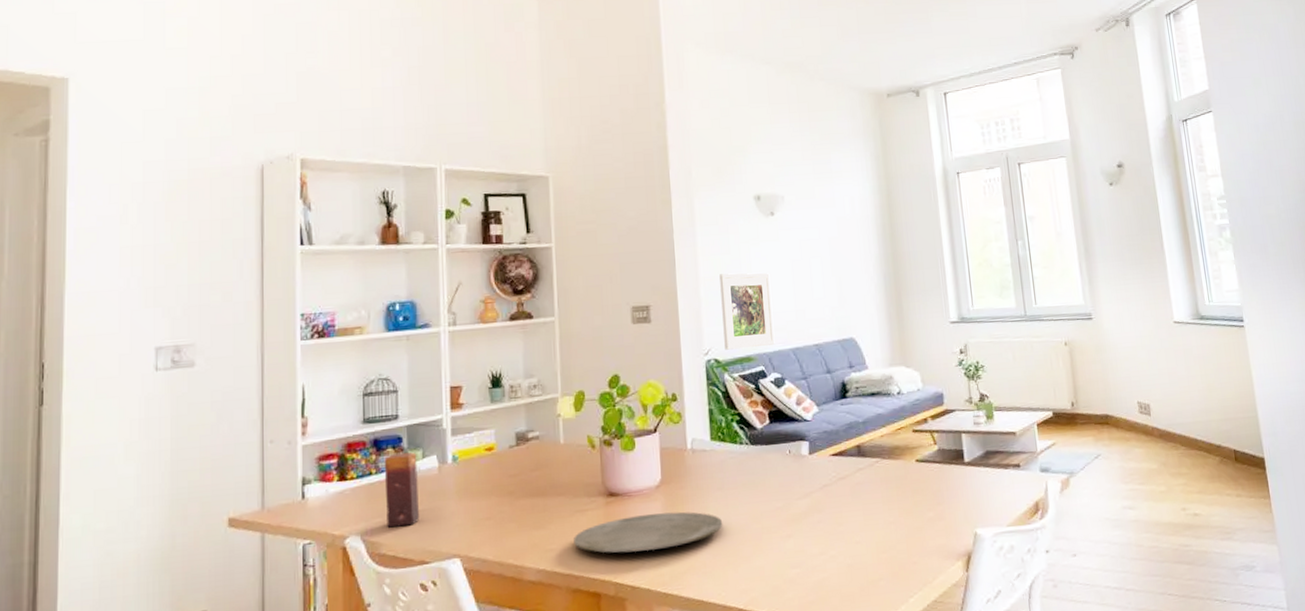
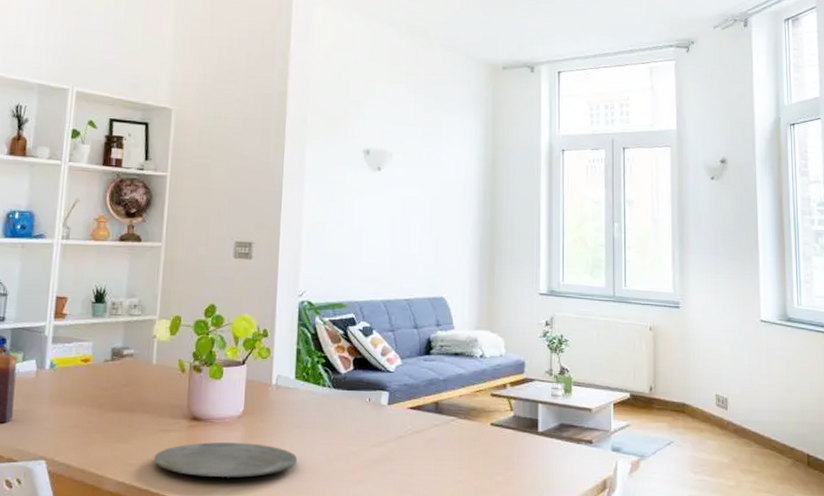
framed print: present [719,273,775,350] -> none [319,221,370,295]

